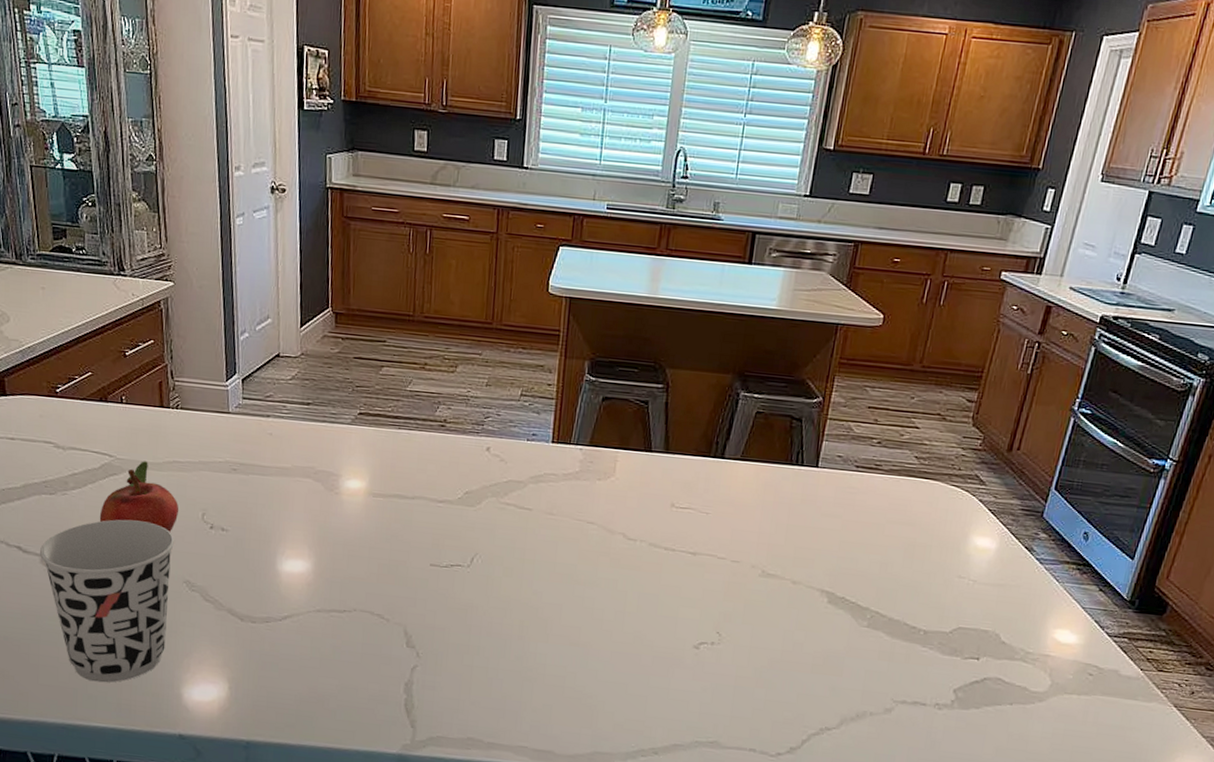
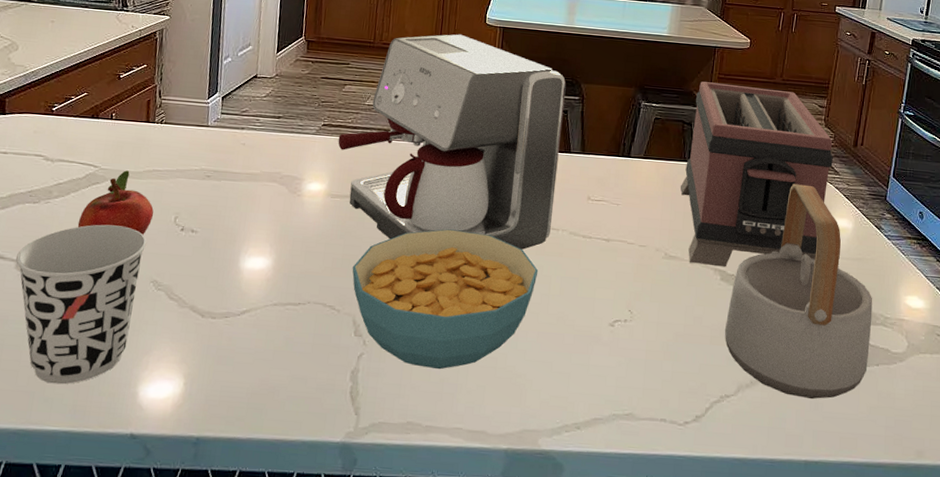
coffee maker: none [377,305,647,561] -> present [338,34,566,250]
cereal bowl: none [400,535,612,686] -> present [352,229,539,370]
toaster: none [784,367,981,589] -> present [680,81,833,267]
teapot: none [828,494,1013,737] -> present [724,183,873,400]

